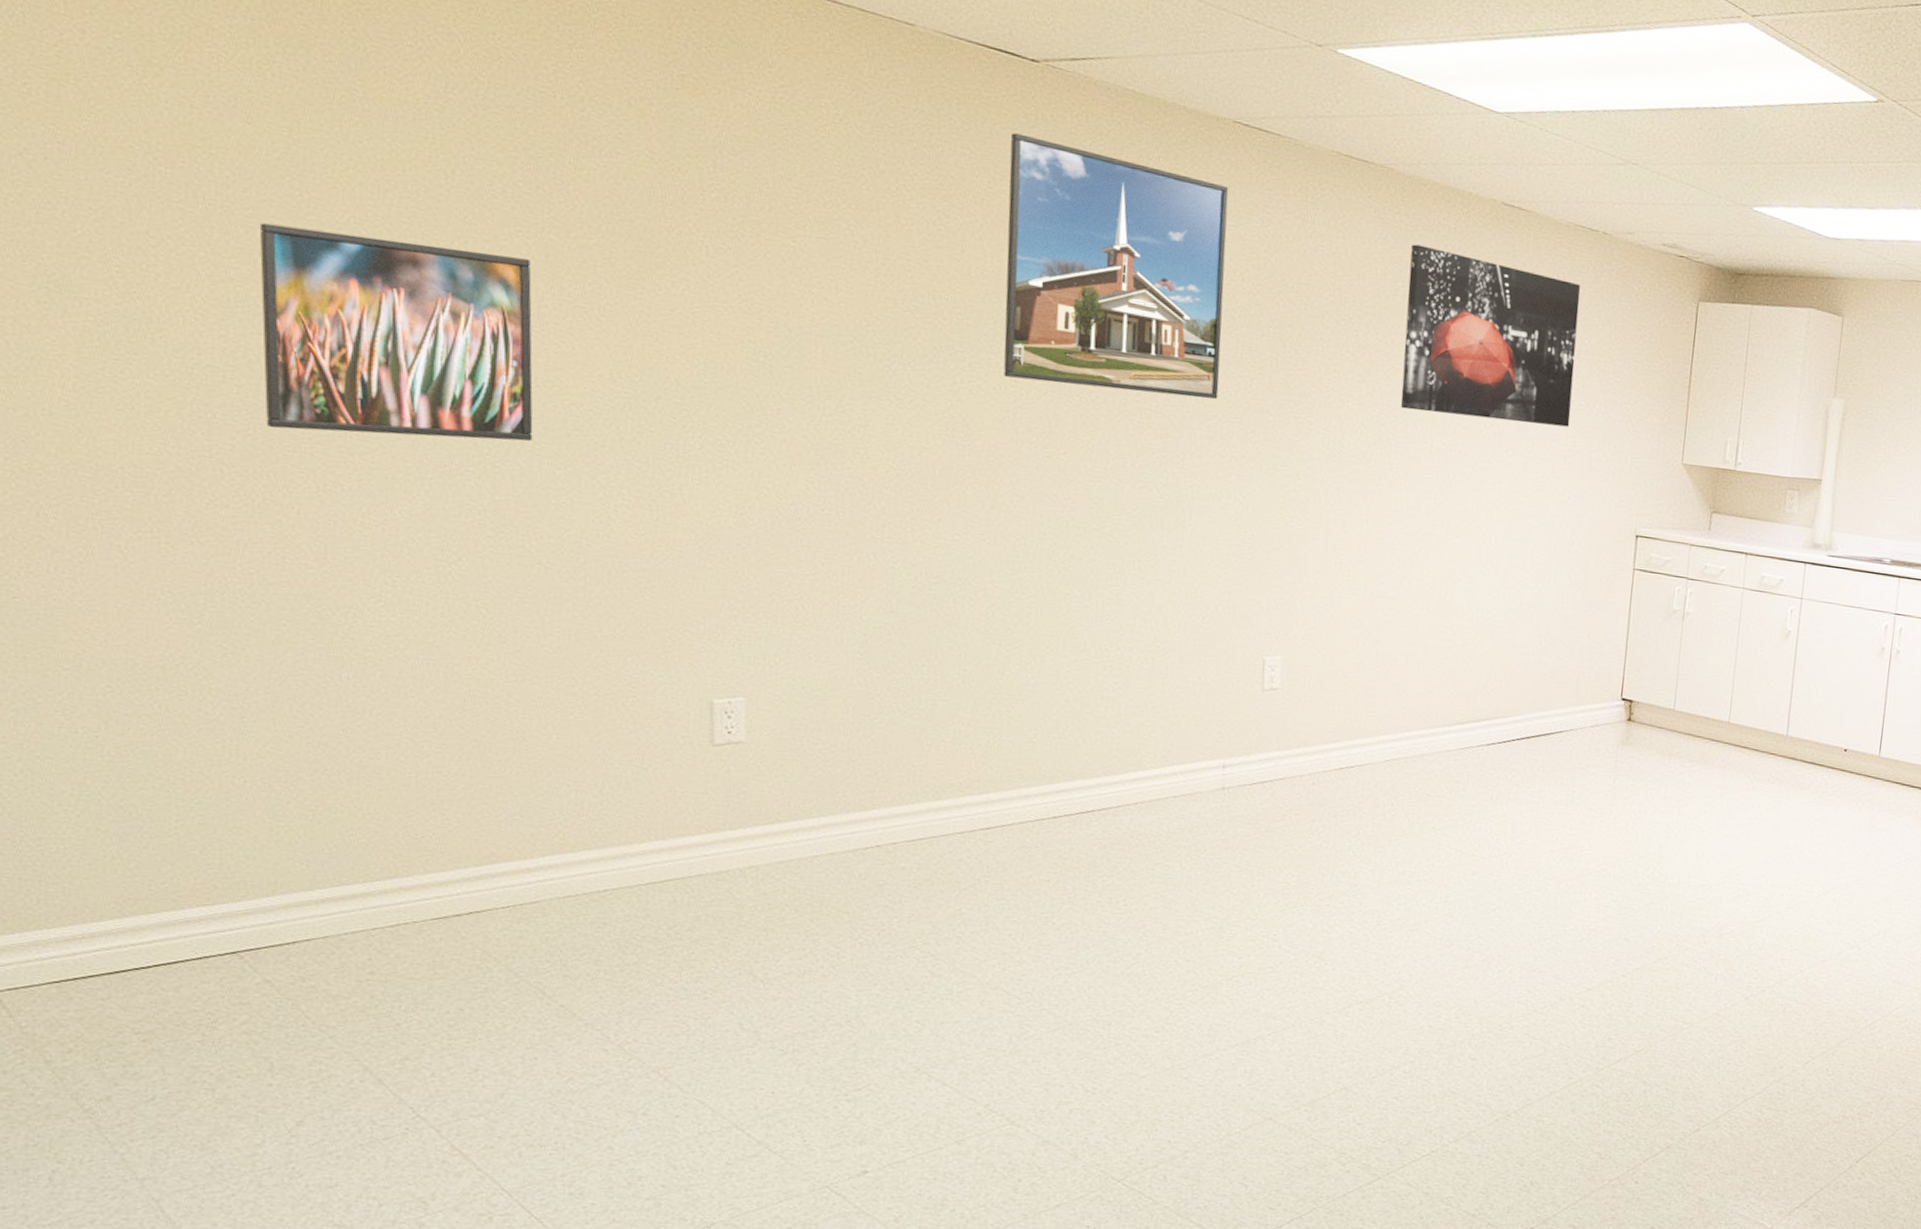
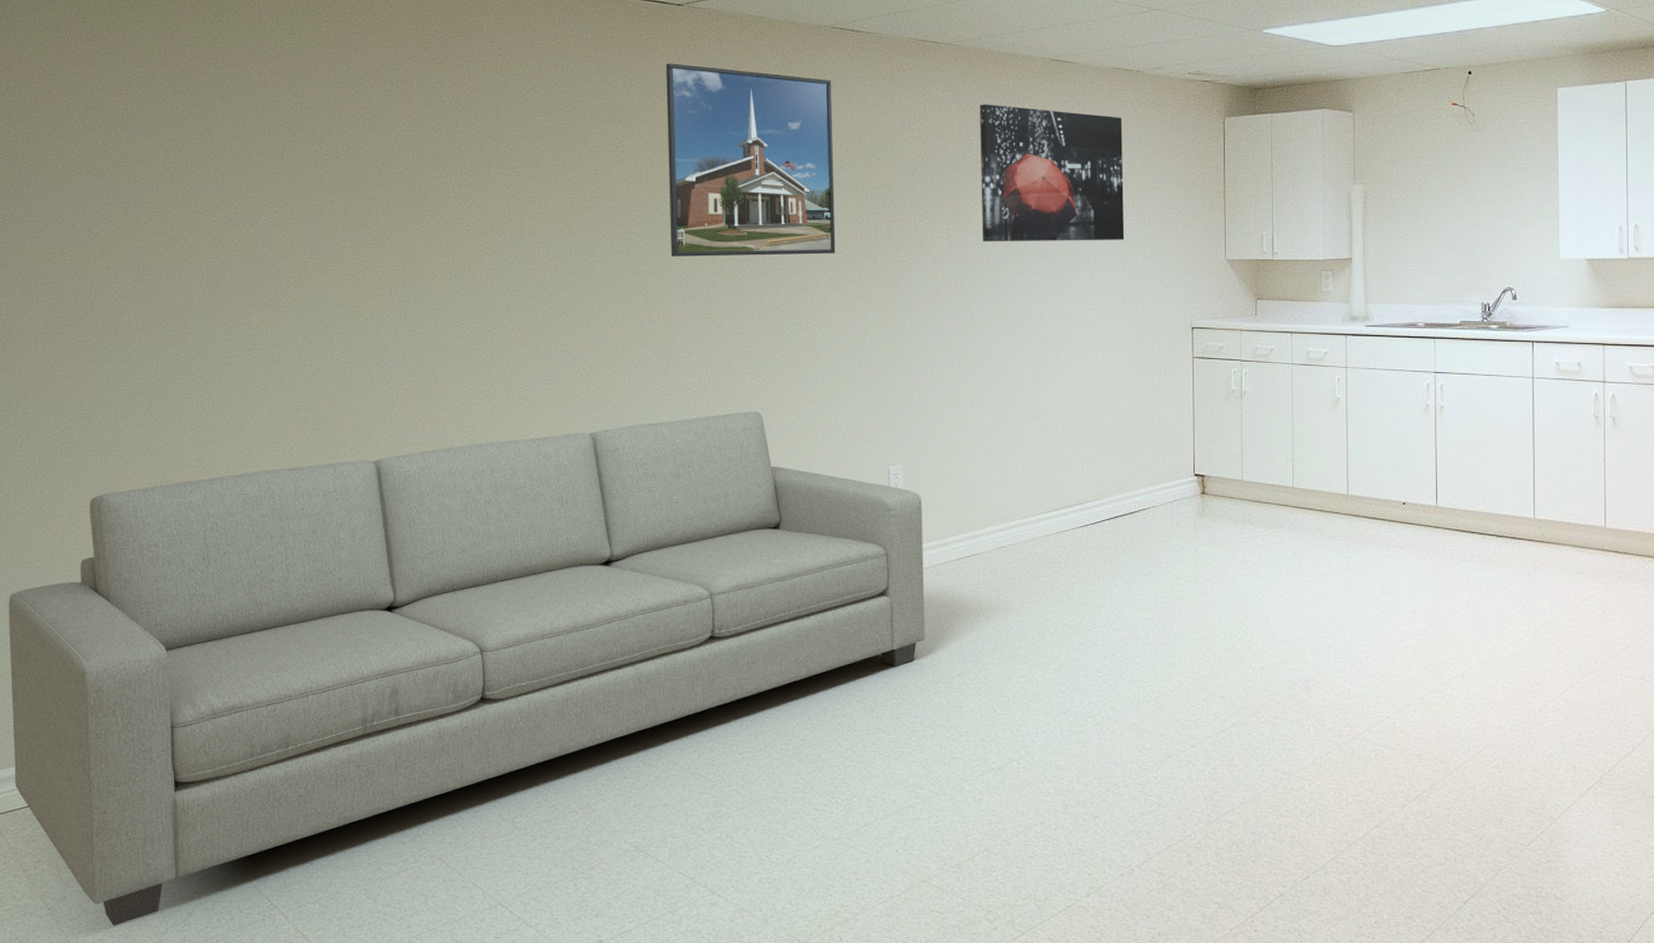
sofa: none [18,574,1302,1135] -> present [8,411,925,927]
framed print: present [259,223,533,442] -> none [158,211,339,363]

